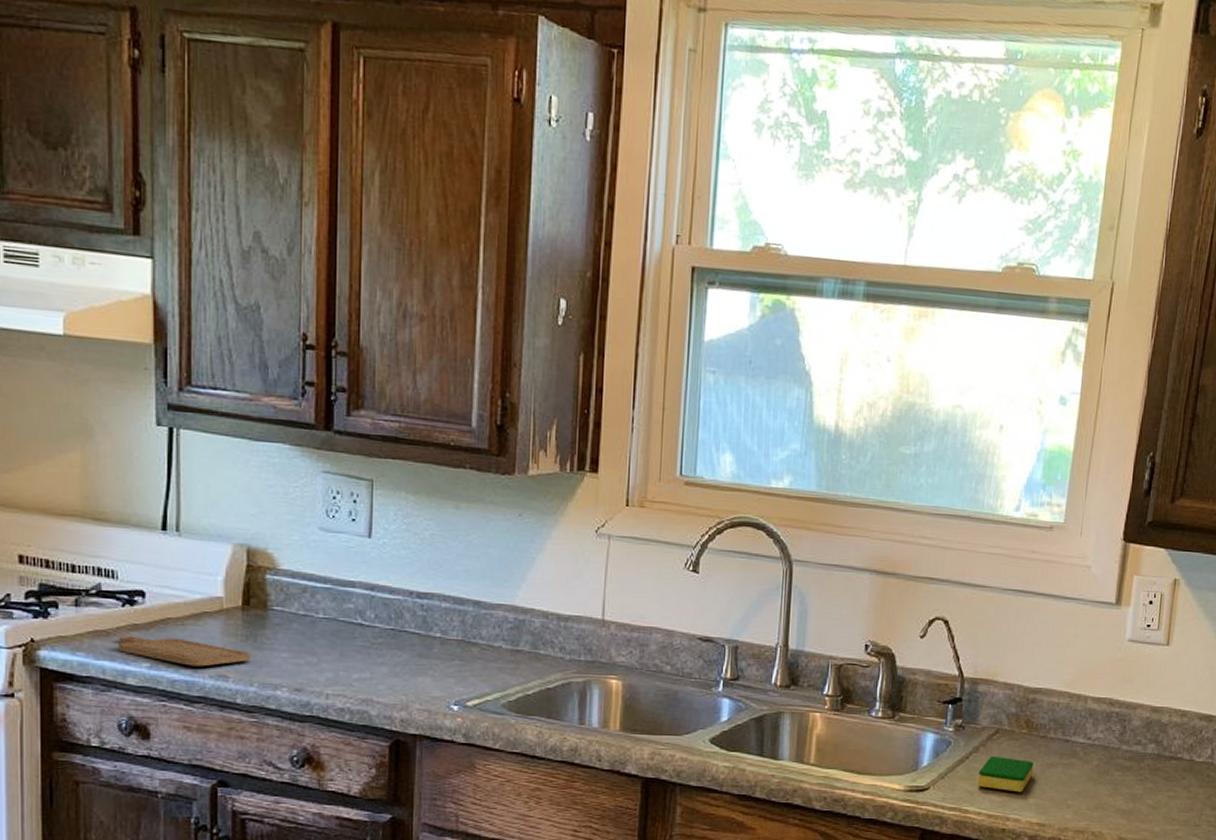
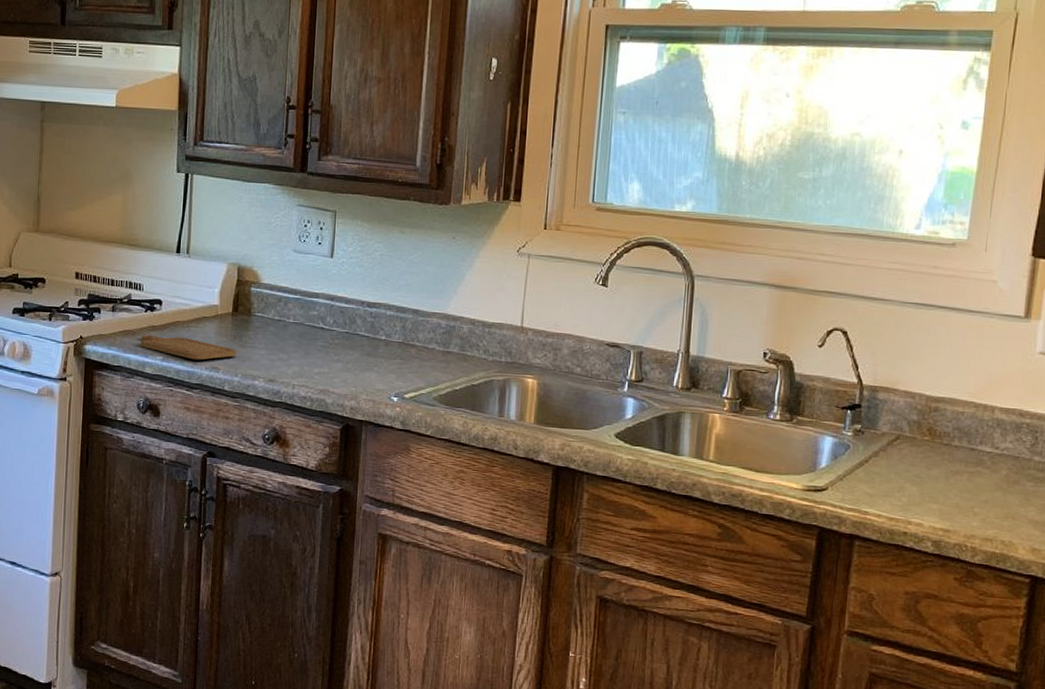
dish sponge: present [977,755,1033,793] -> none [877,460,937,498]

